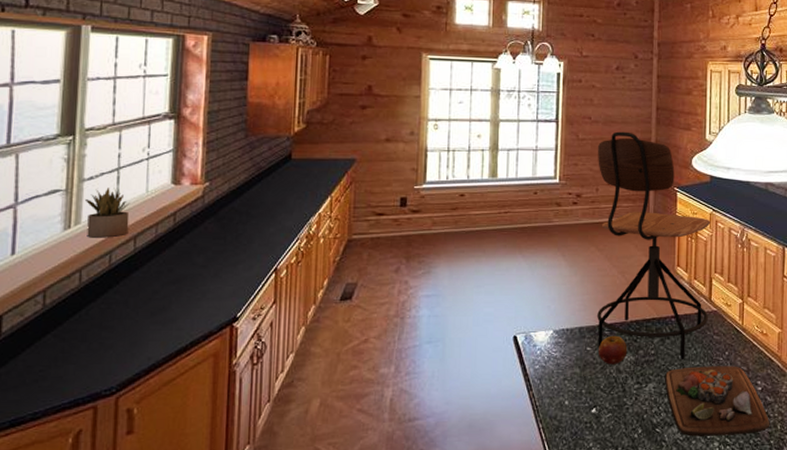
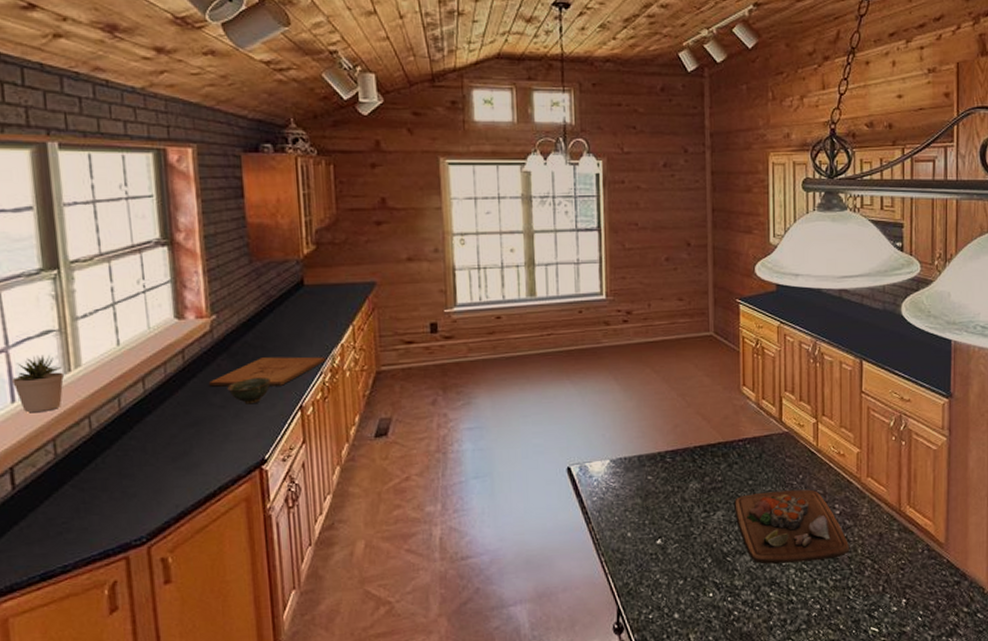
potted plant: none [15,212,63,265] -> present [12,354,64,413]
succulent plant: present [84,188,130,238] -> none [81,325,135,381]
cutting board: none [193,223,304,249] -> present [208,356,326,387]
bowl: none [210,240,251,265] -> present [227,377,271,405]
chair: present [597,131,711,359] -> none [646,238,779,485]
fruit: present [597,335,628,364] -> none [659,462,692,493]

